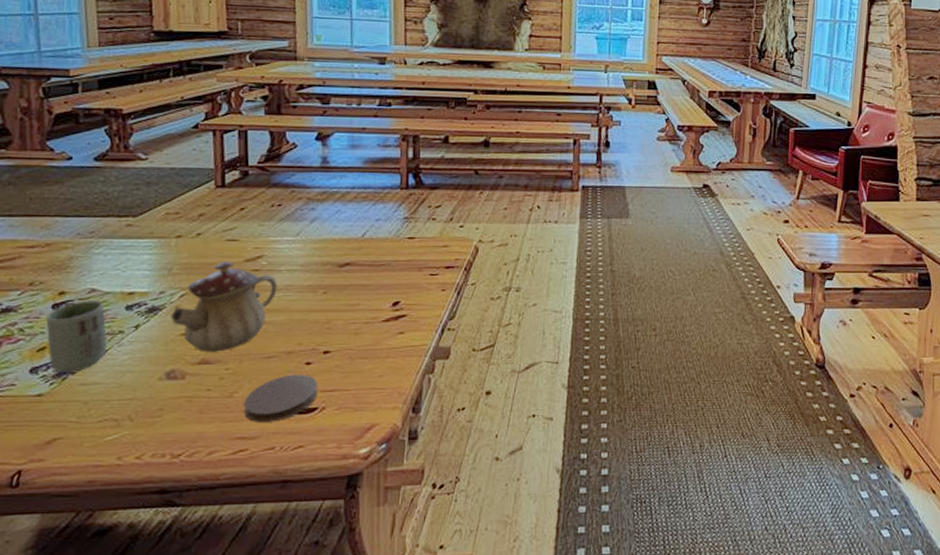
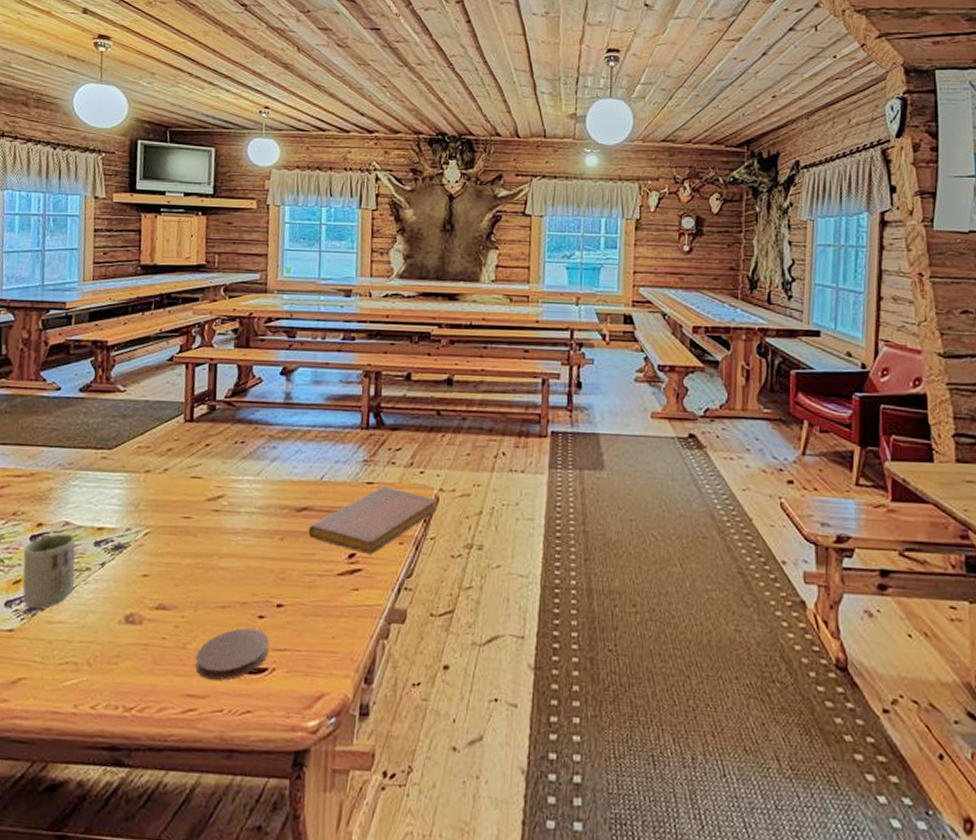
teapot: present [170,261,278,352] -> none [134,499,236,597]
notebook: none [351,240,477,301] -> present [308,486,438,554]

